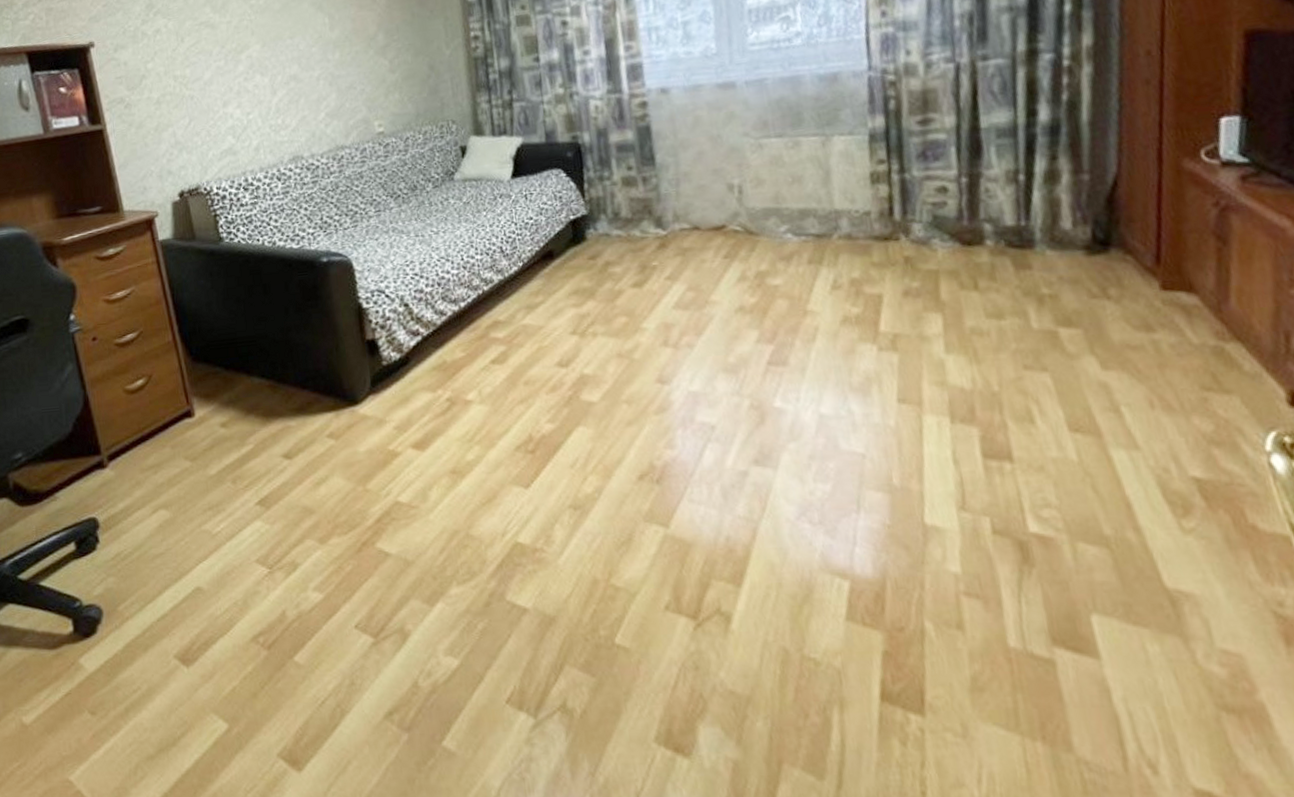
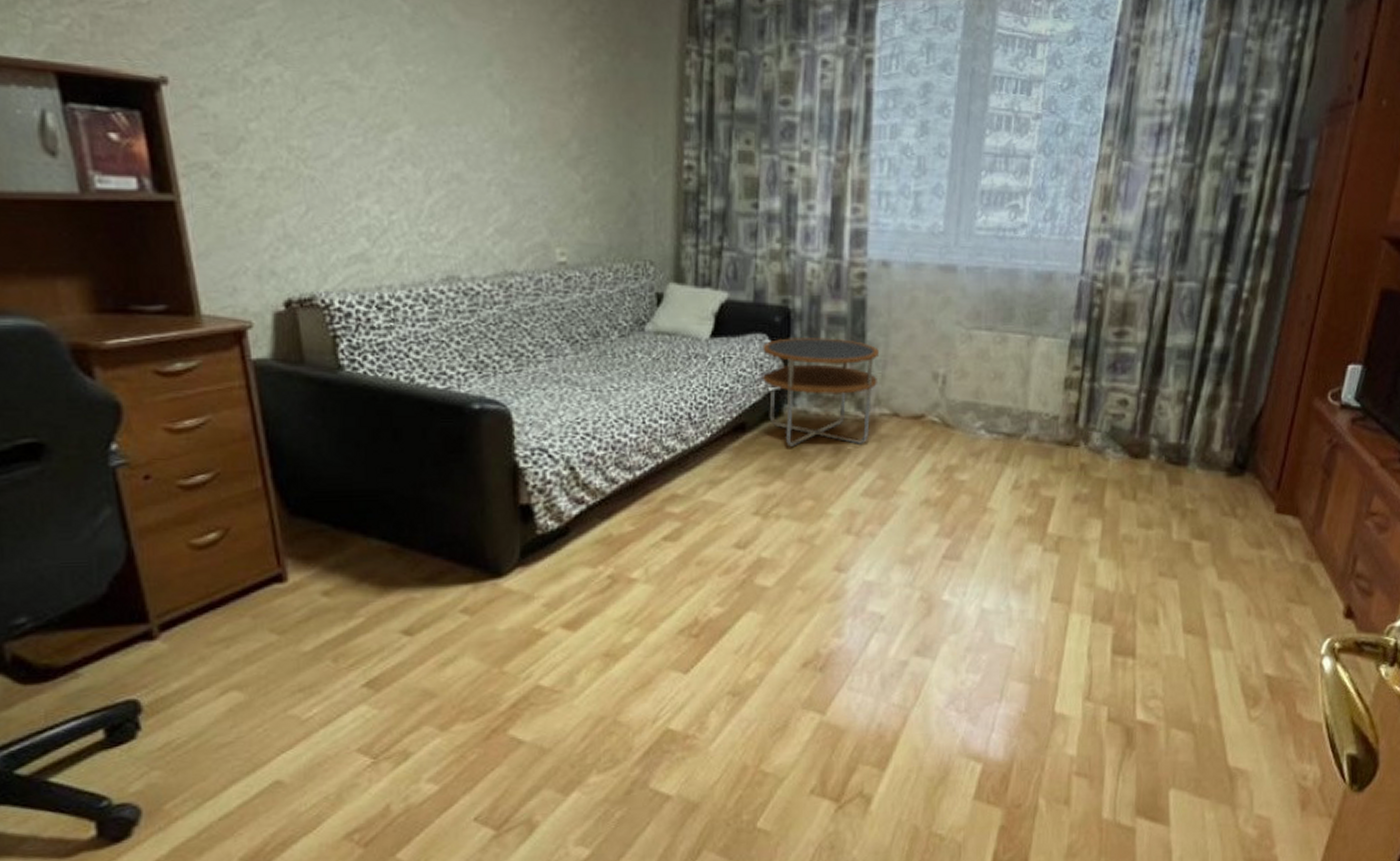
side table: none [559,164,674,268] -> present [761,336,879,447]

